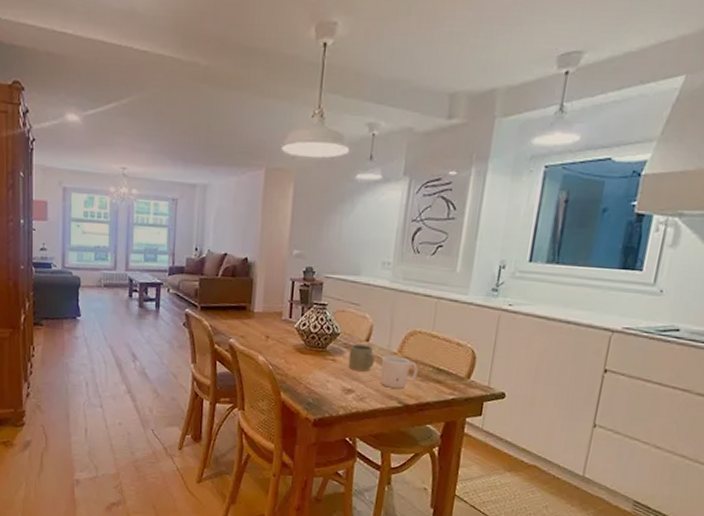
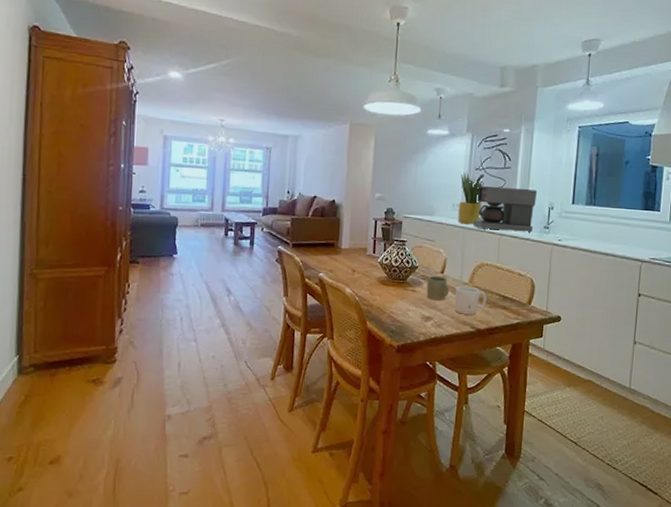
planter: none [387,225,422,286] -> present [457,172,484,225]
coffee maker: none [406,241,486,297] -> present [473,186,537,234]

